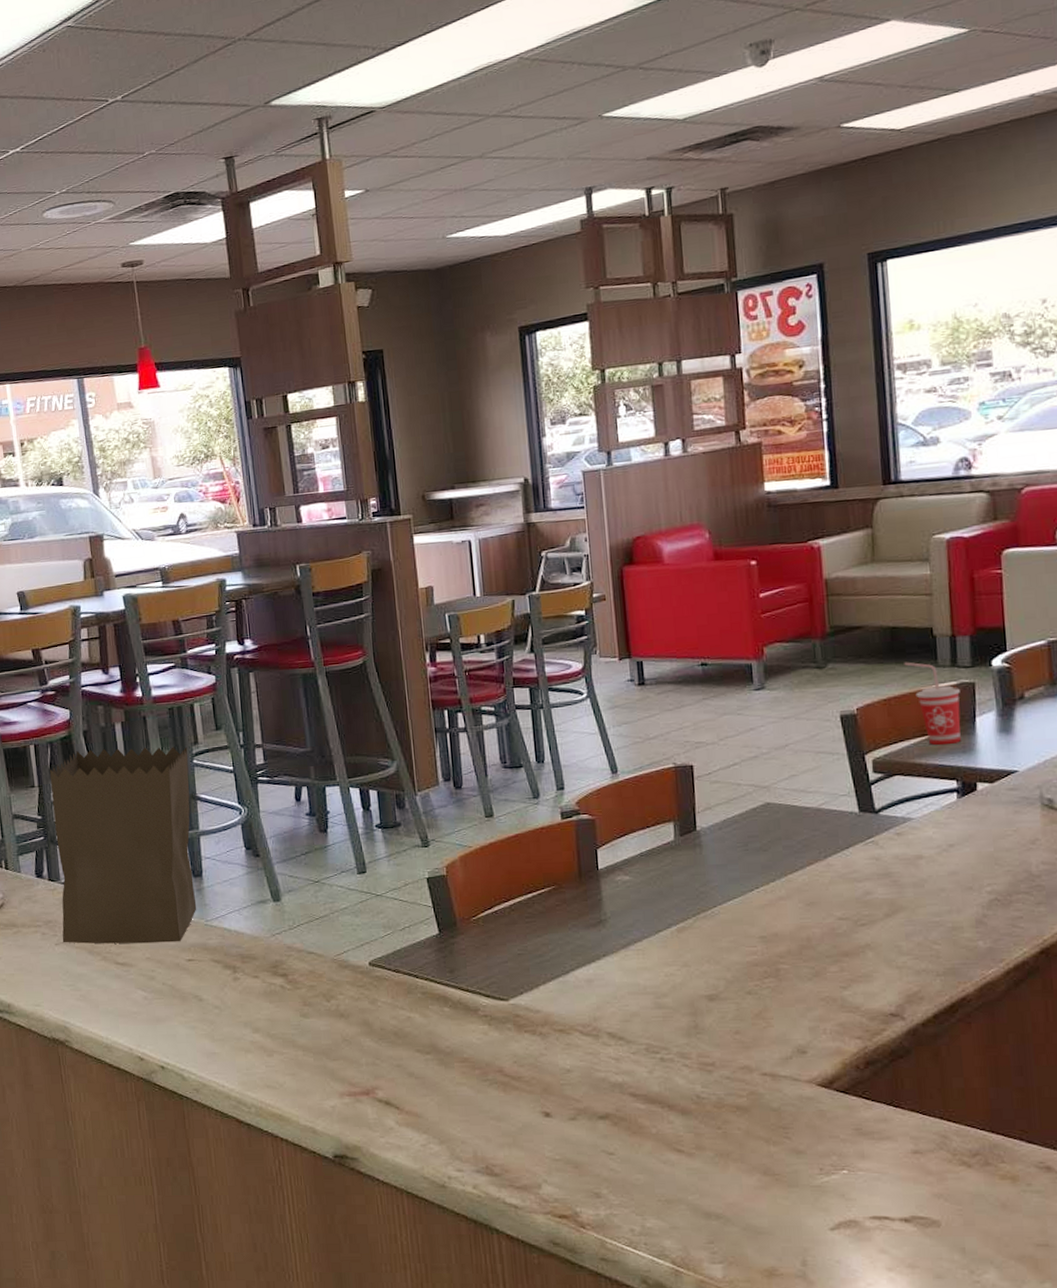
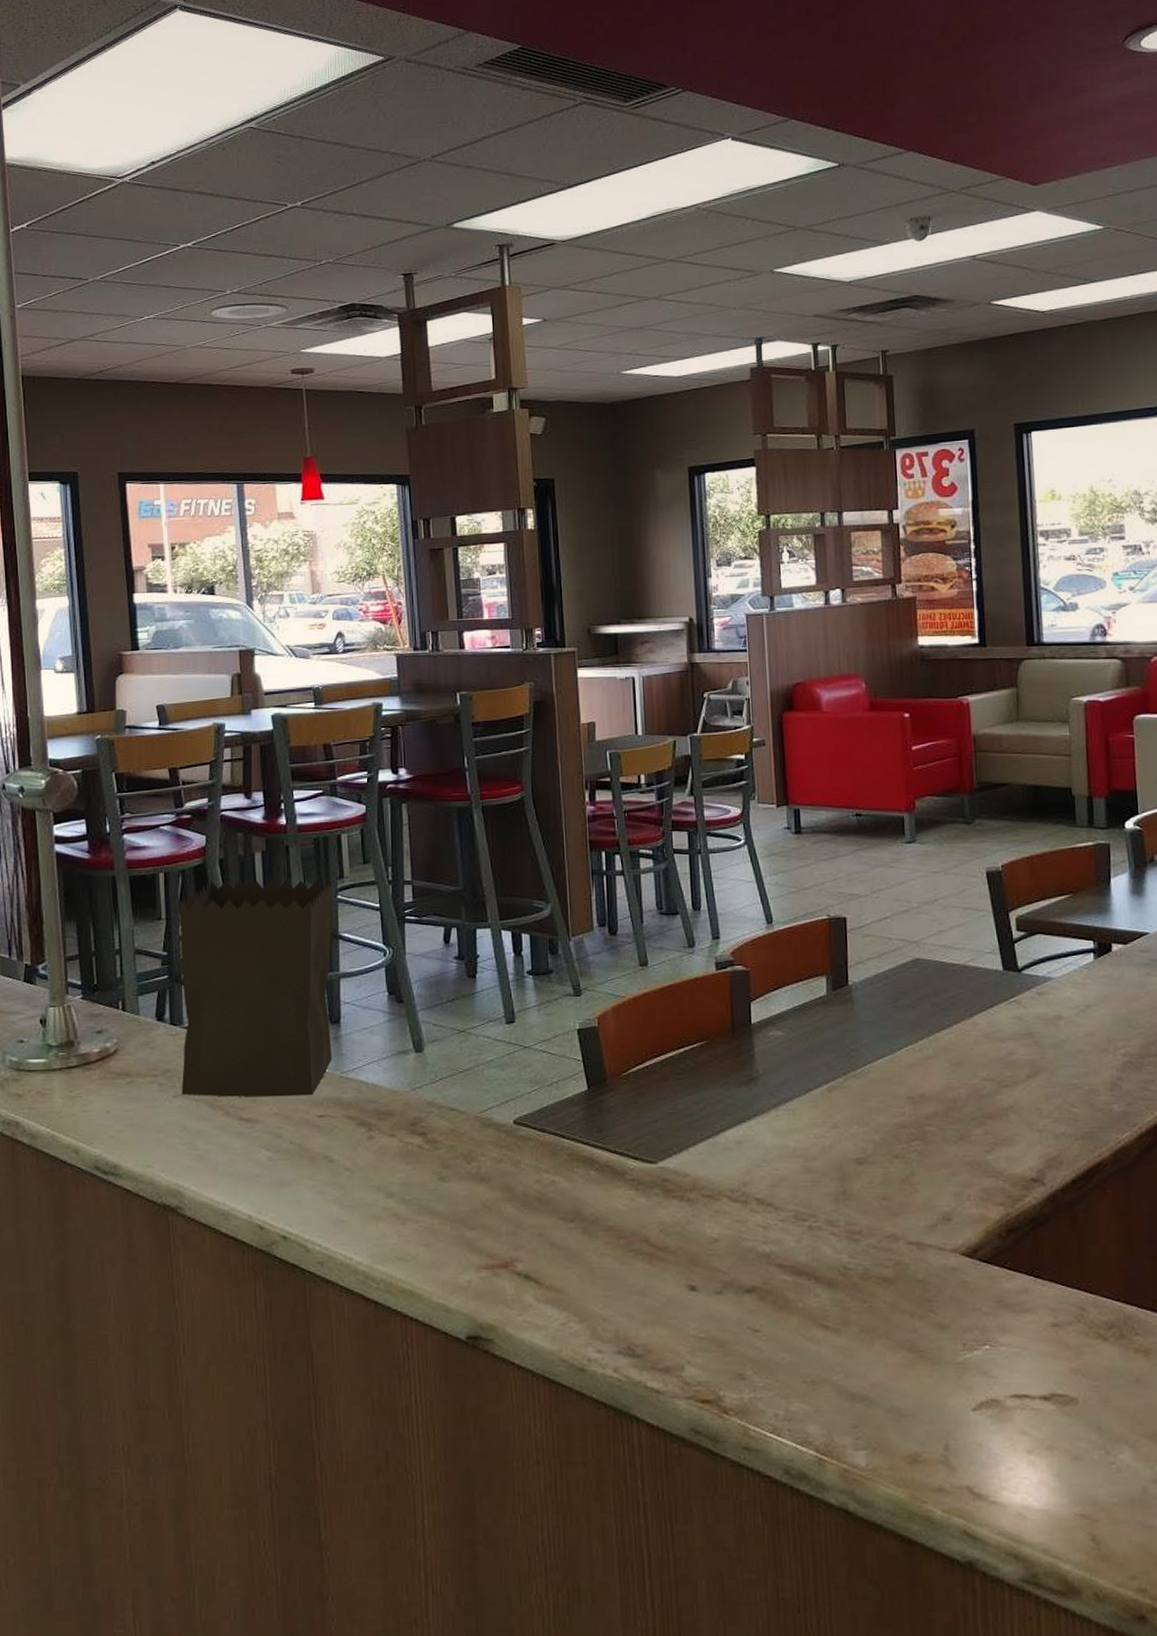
beverage cup: present [904,662,961,746] -> none [1045,821,1097,906]

